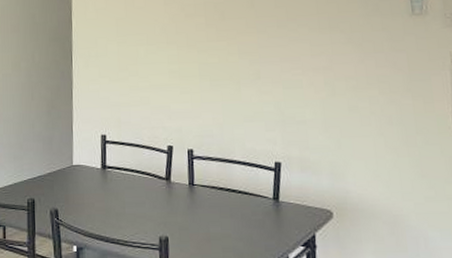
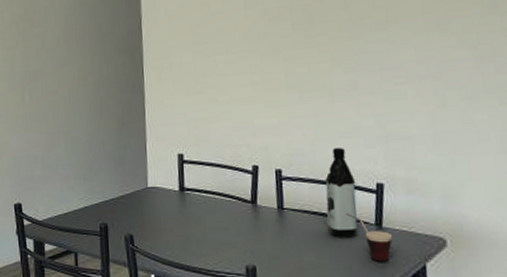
water bottle: none [231,129,258,211] -> present [325,147,358,238]
cup: none [248,189,287,232] -> present [345,214,392,262]

